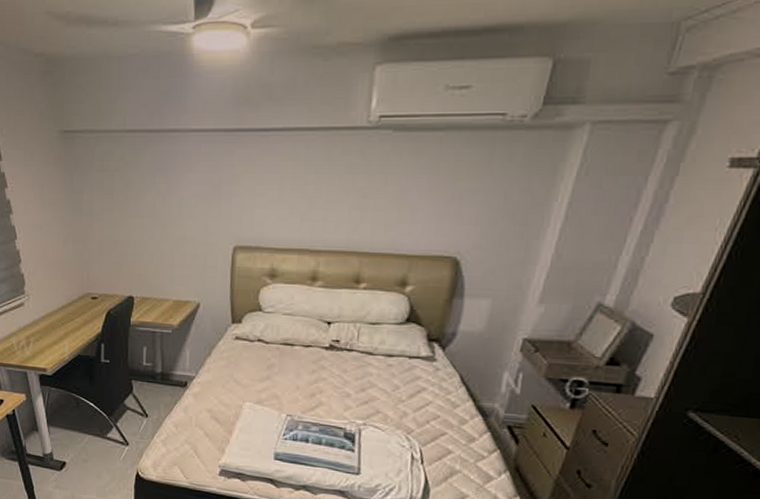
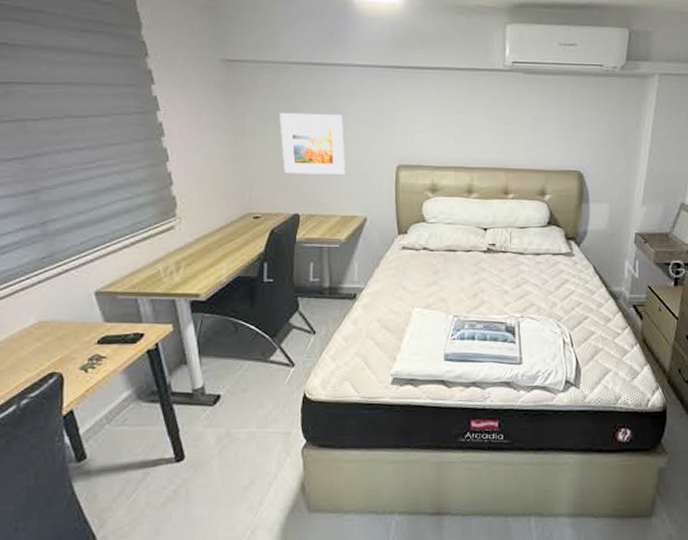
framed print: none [115,187,179,256] -> present [280,112,345,175]

